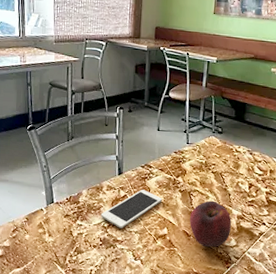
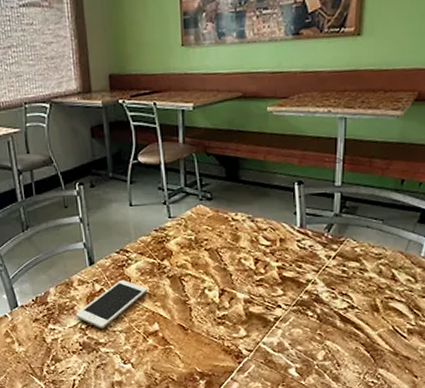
fruit: present [189,200,232,247] -> none [184,284,239,341]

